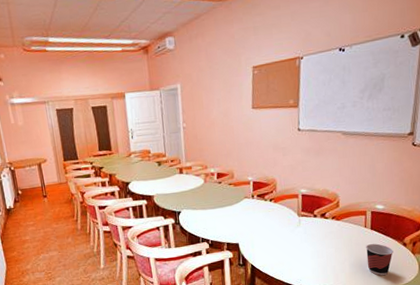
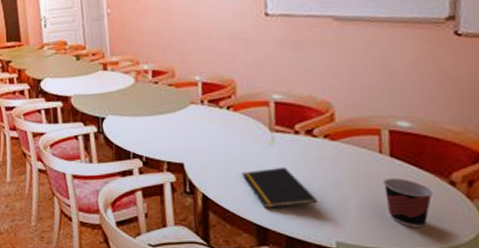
notepad: none [278,242,326,271] -> present [242,168,317,208]

